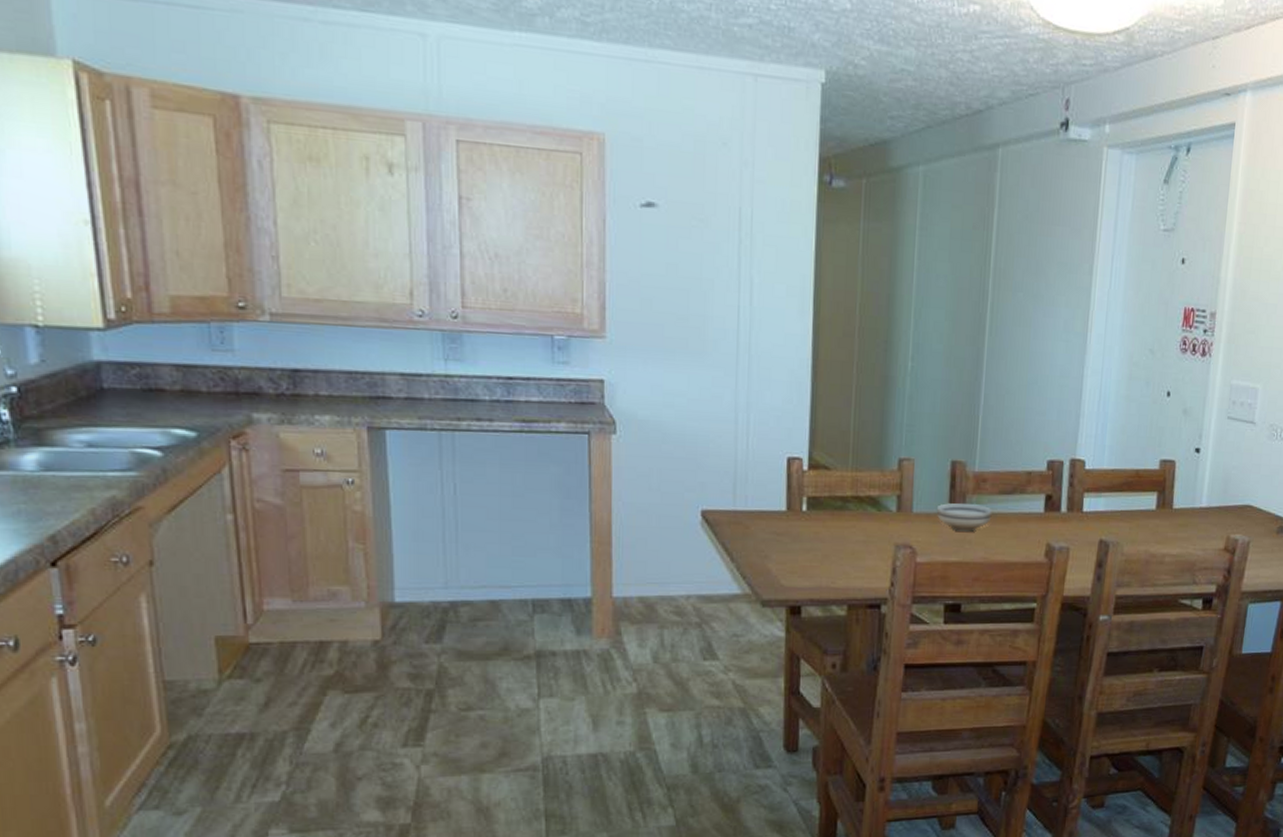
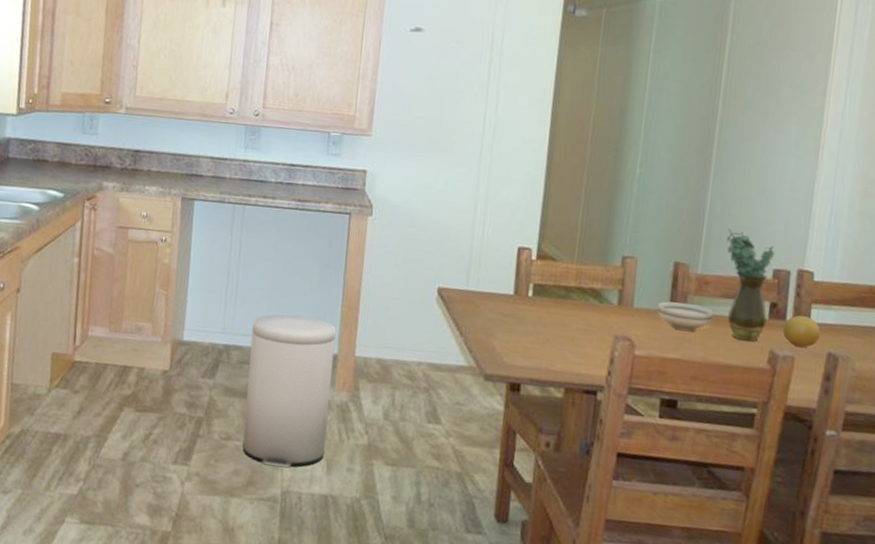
pedal bin: none [481,558,589,733] -> present [242,314,337,469]
vase: none [1001,421,1048,536] -> present [726,228,775,342]
fruit: none [1058,505,1092,537] -> present [782,315,820,348]

